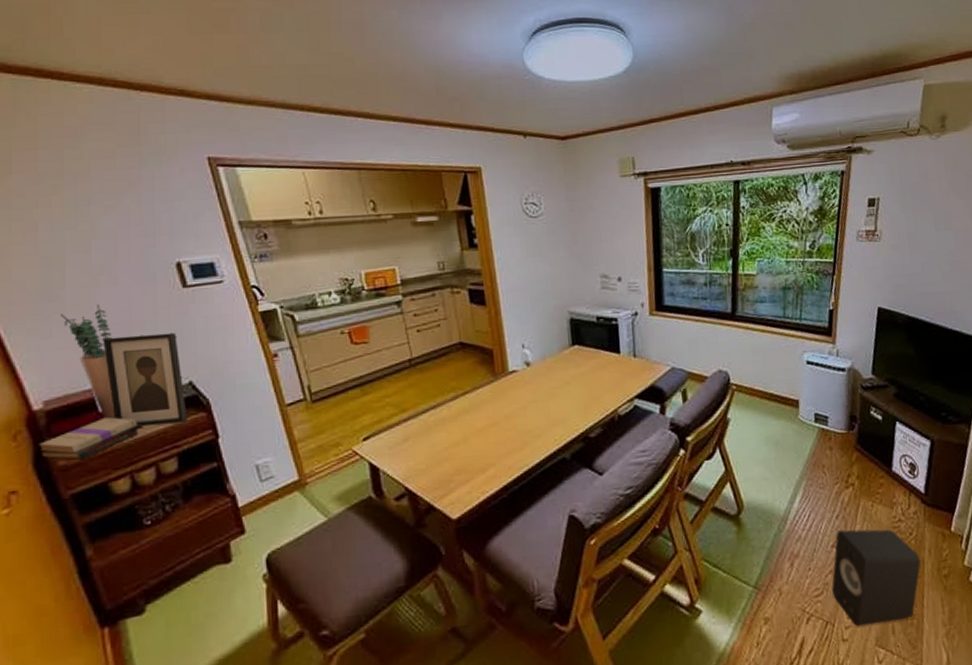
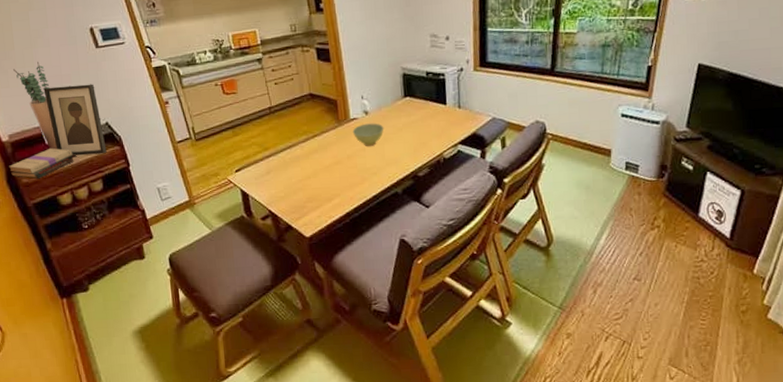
bowl: none [511,376,549,404] -> present [352,123,384,146]
speaker: present [832,529,921,627] -> none [631,264,720,348]

